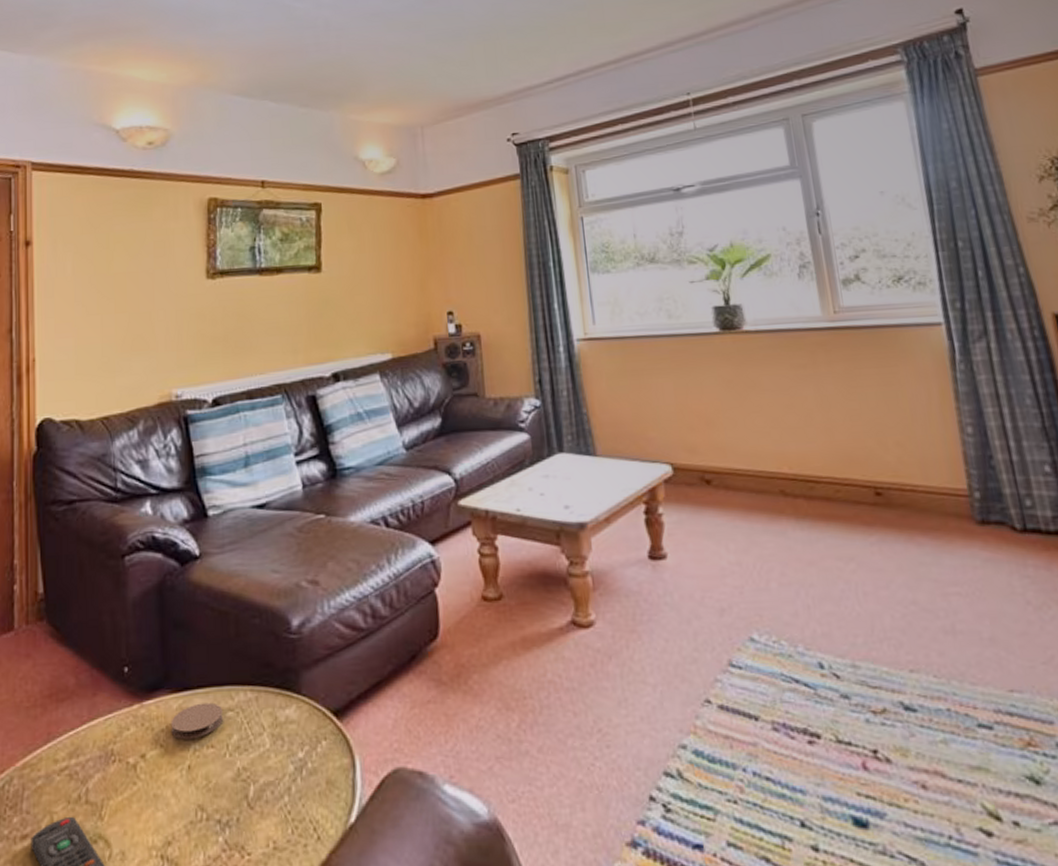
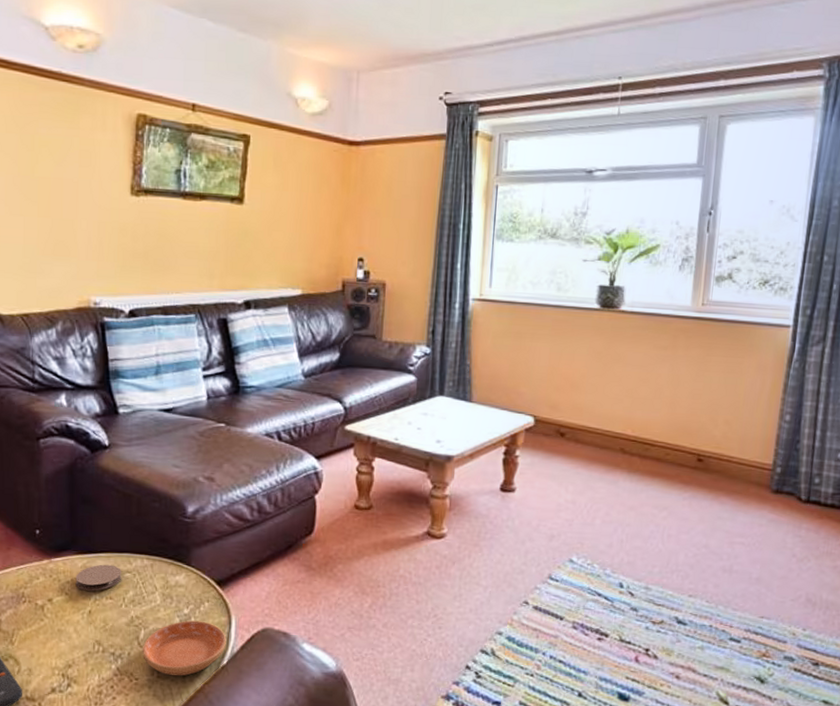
saucer: none [254,766,352,846] -> present [143,620,227,676]

